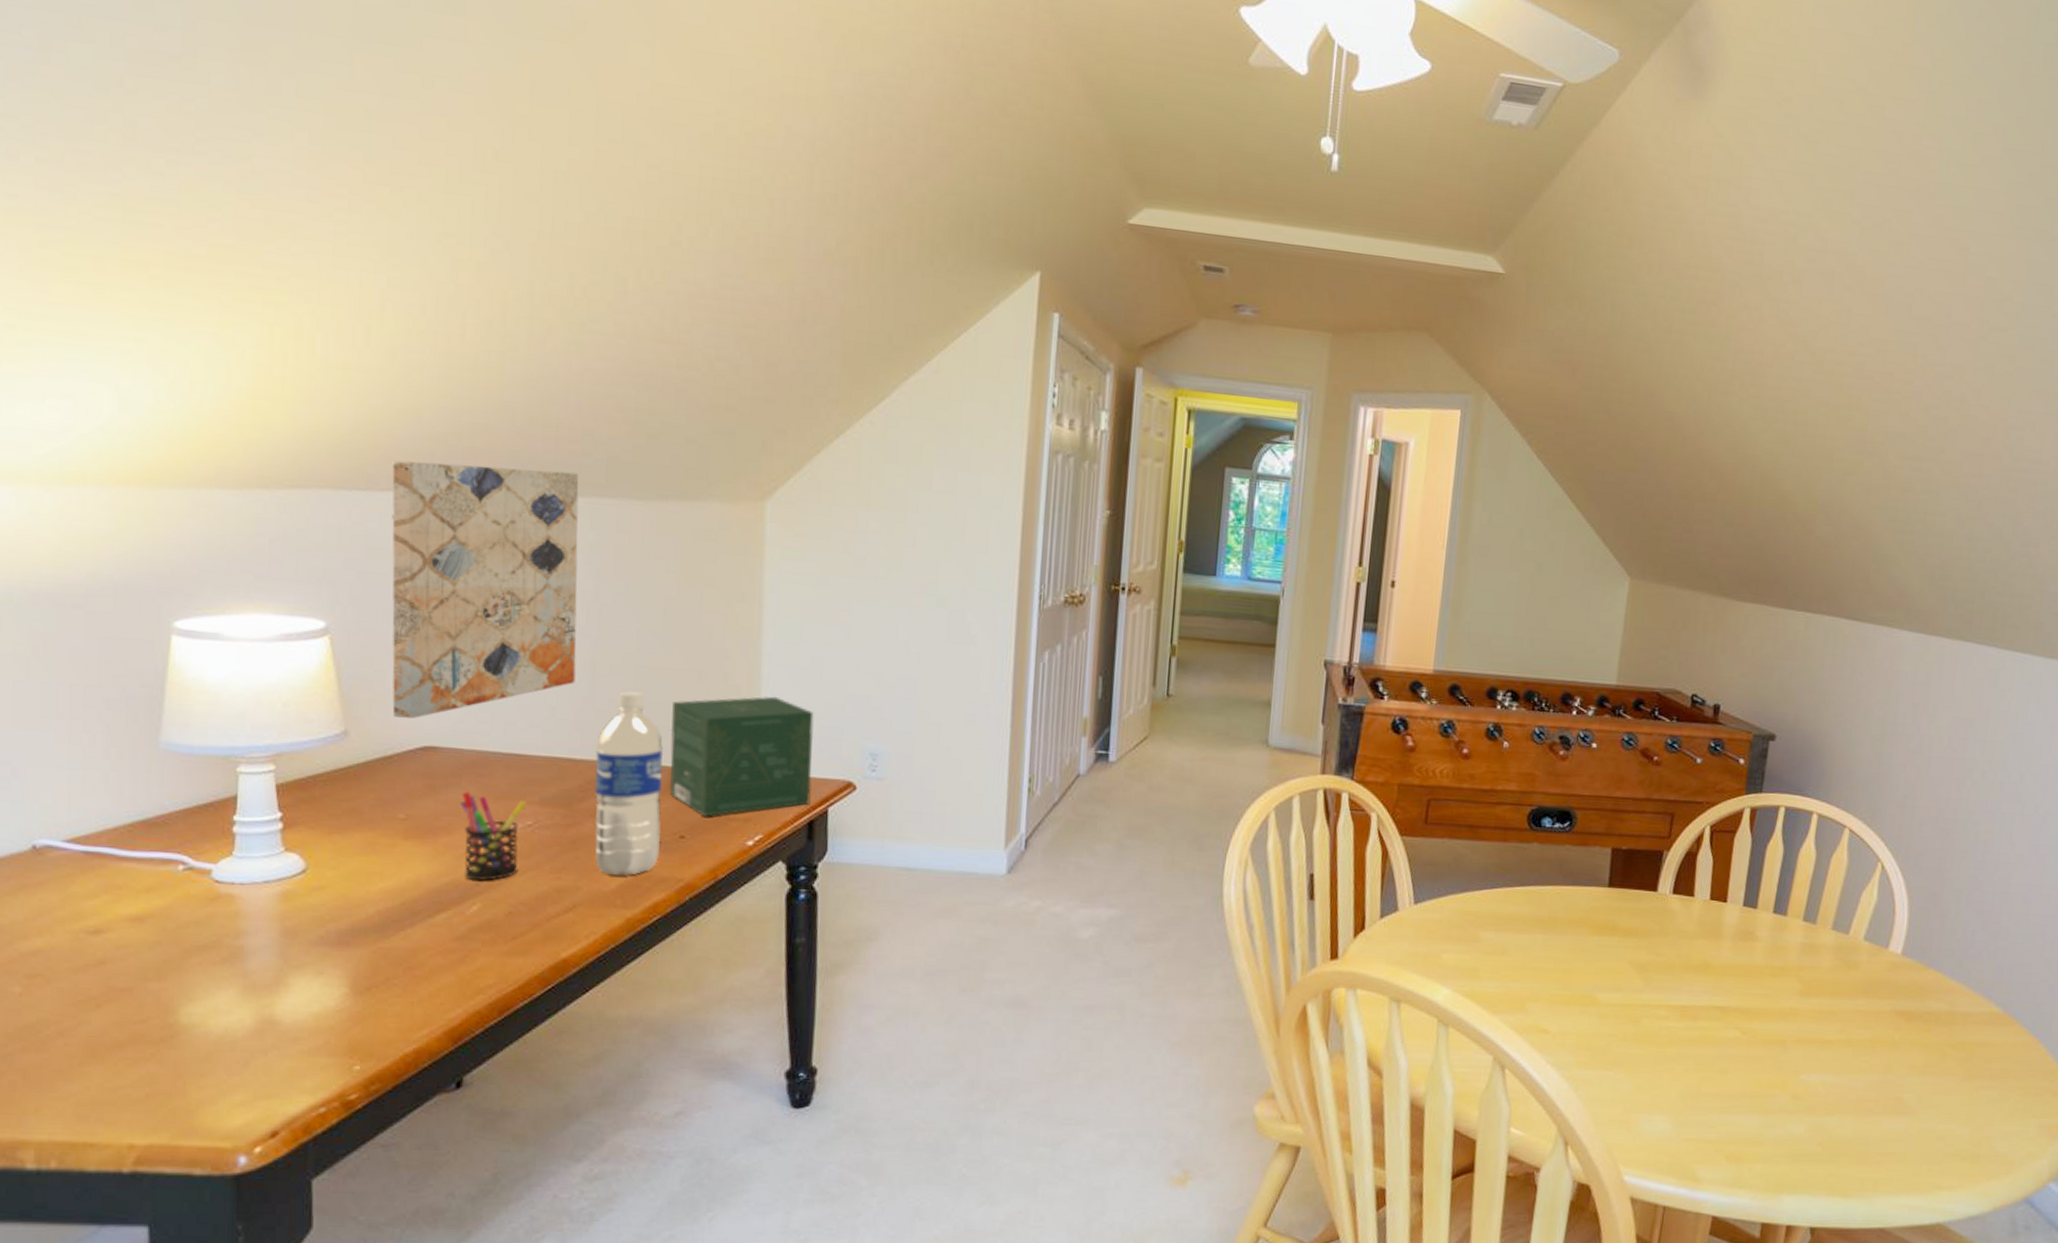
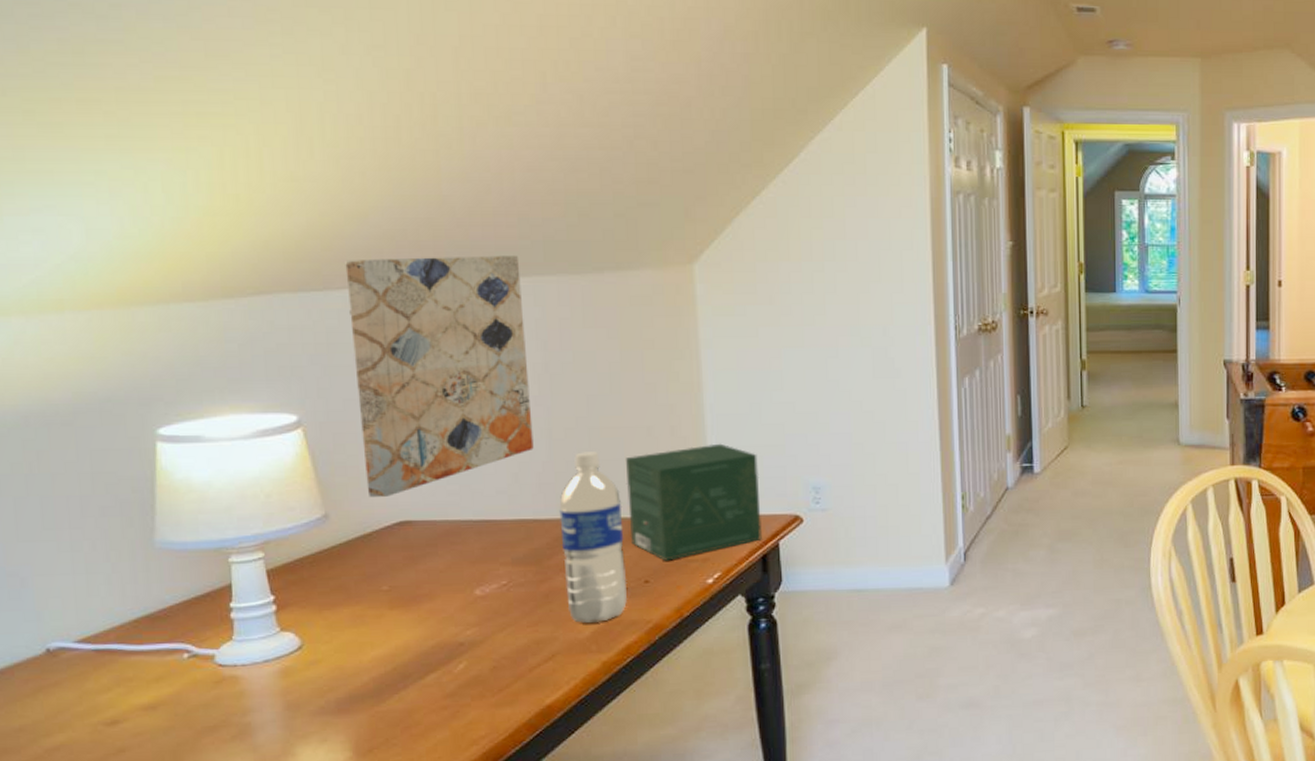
pen holder: present [461,791,526,882] -> none [439,559,500,641]

